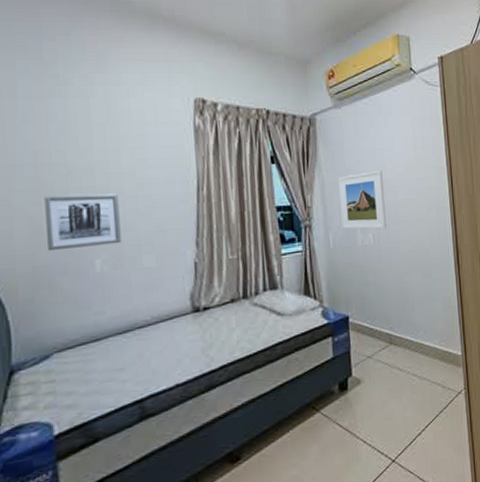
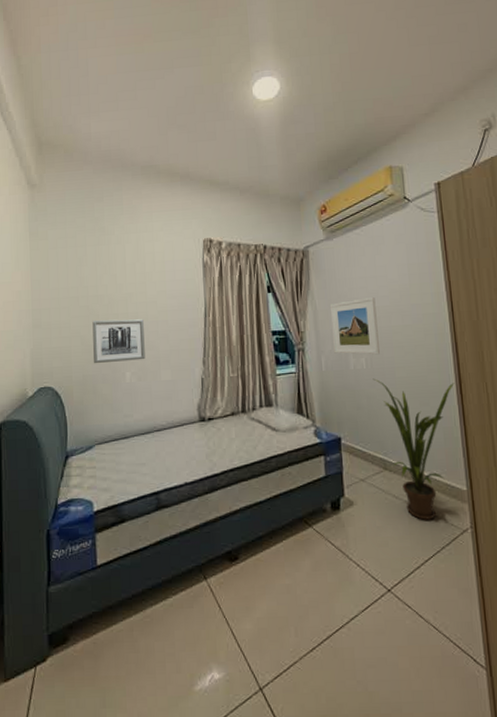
house plant: none [379,253,453,388] -> present [373,378,455,520]

